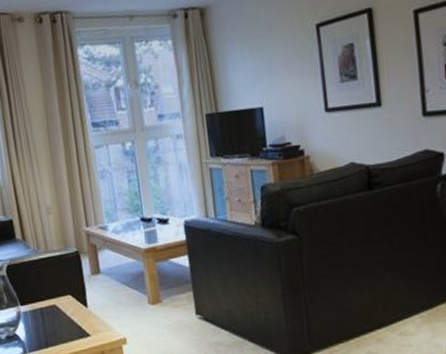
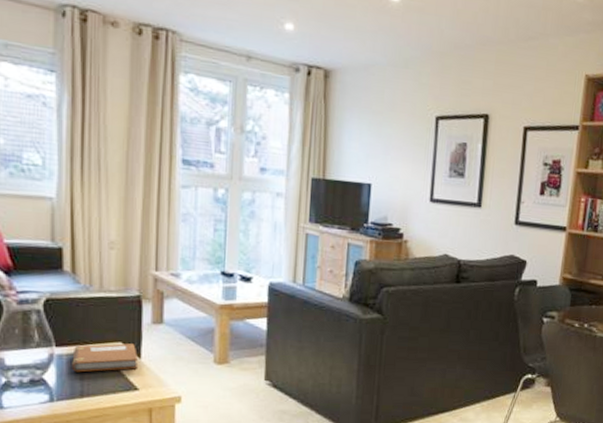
notebook: none [34,295,86,326] -> present [72,343,138,373]

